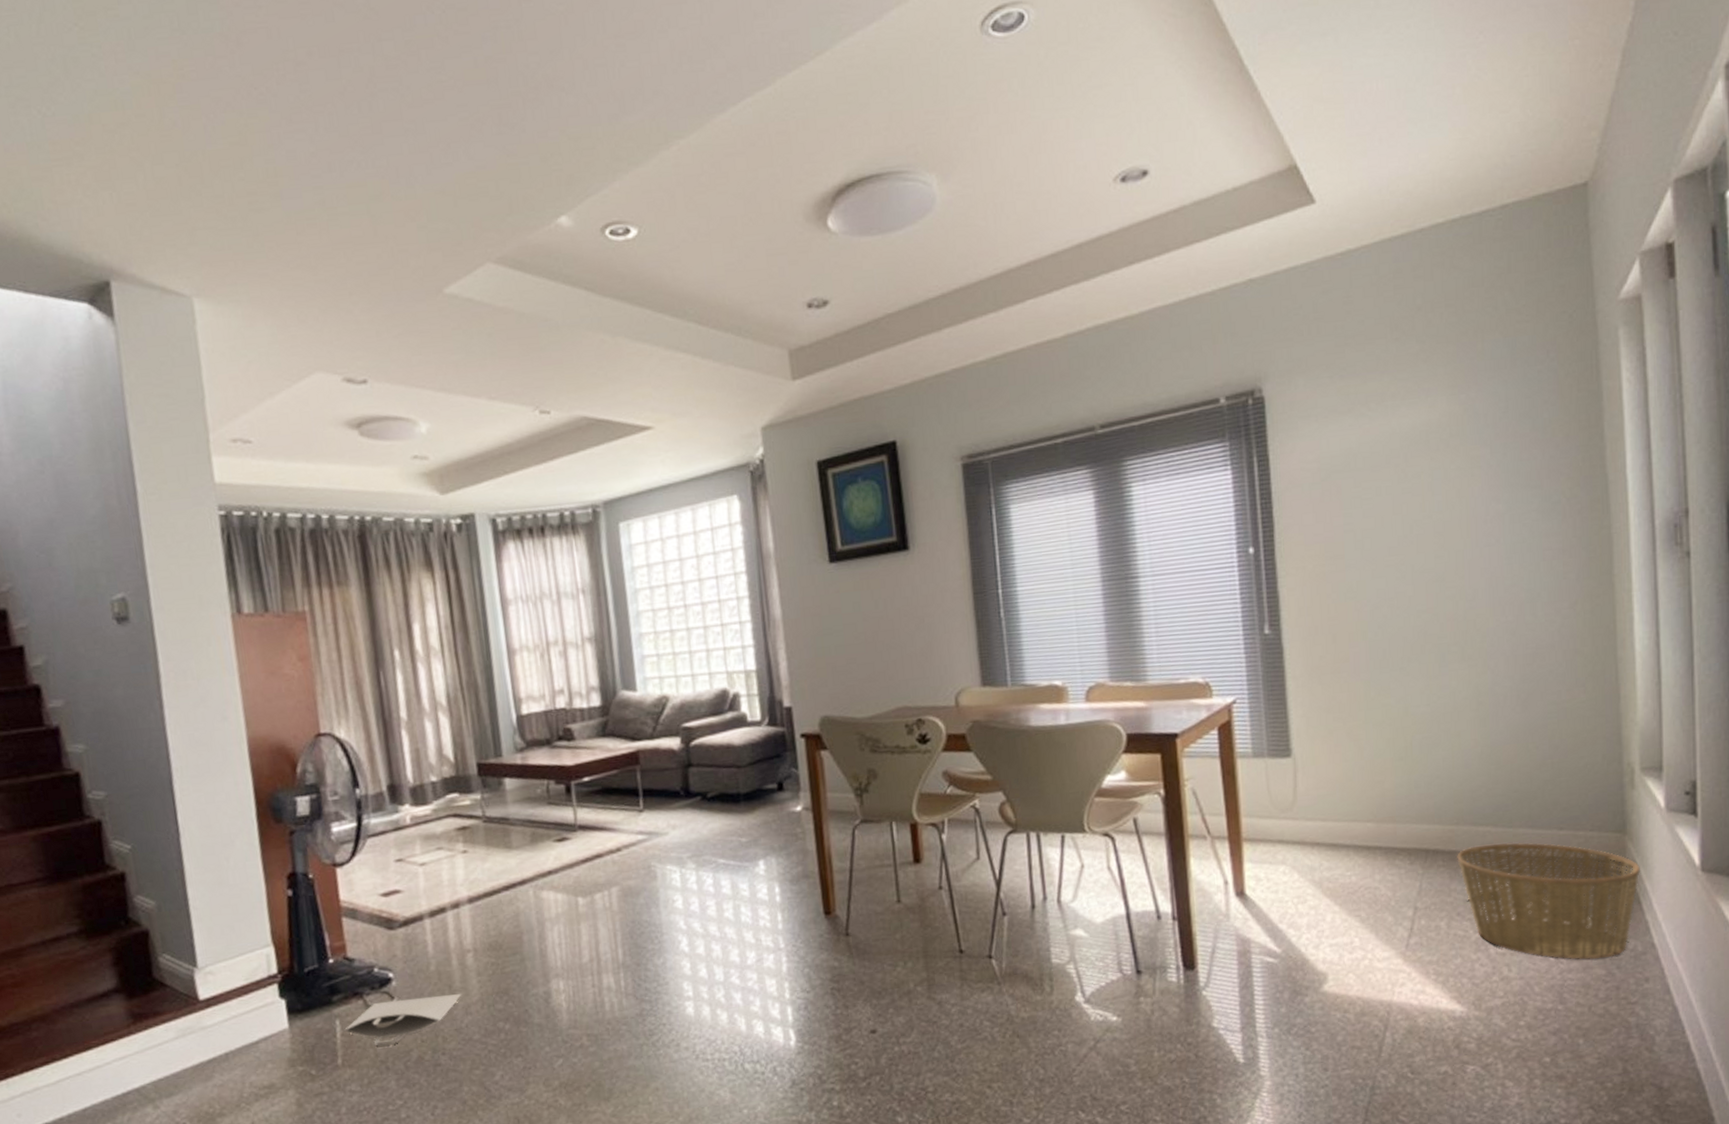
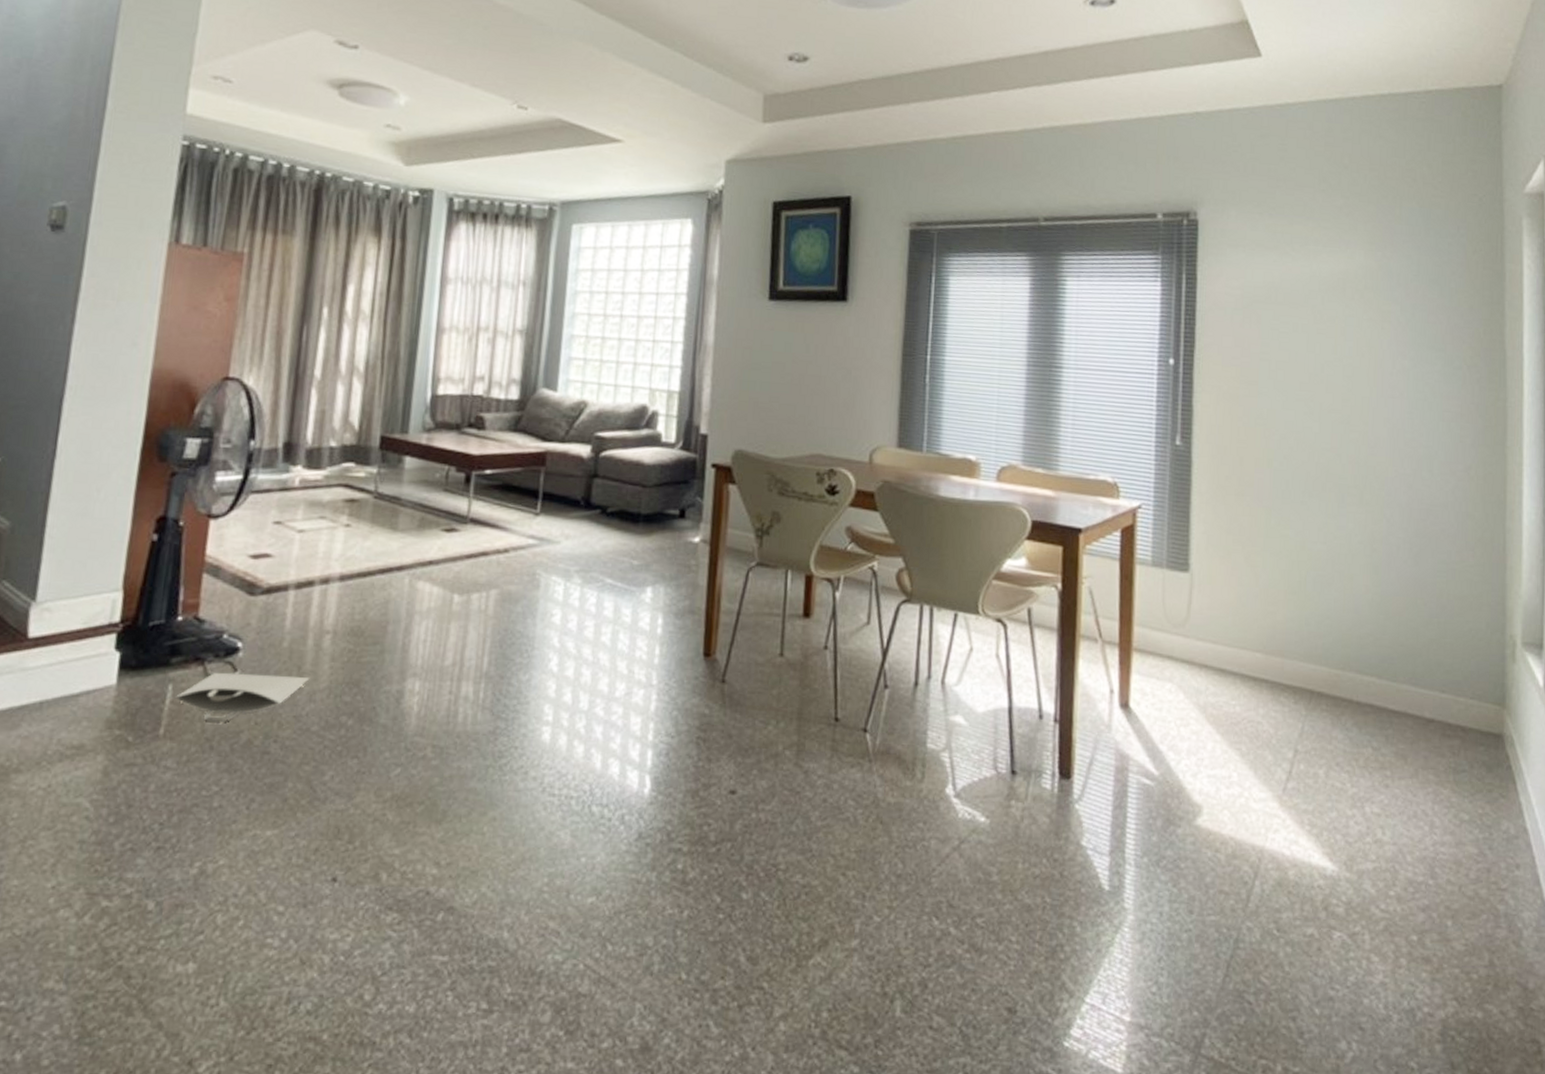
basket: present [1457,843,1641,960] -> none [1340,695,1518,837]

